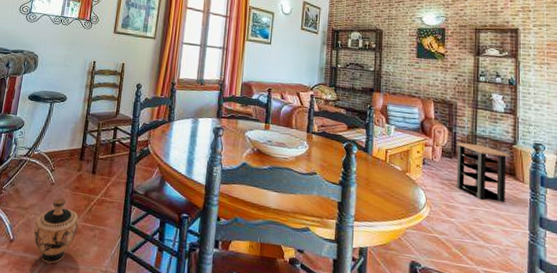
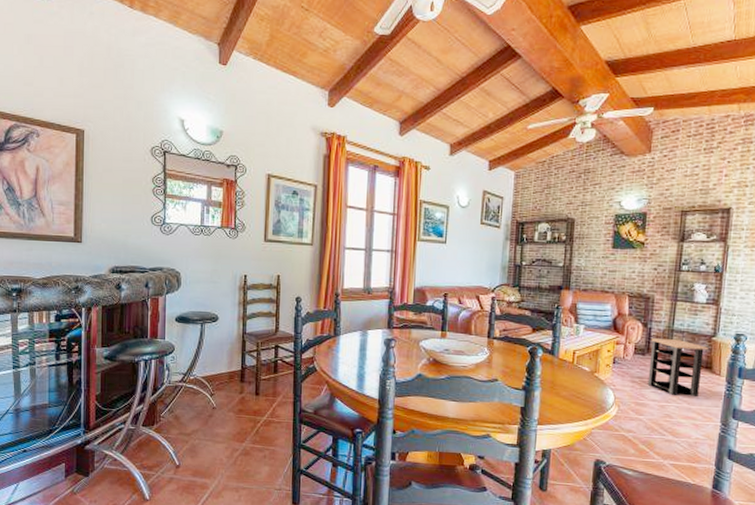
ceramic jug: present [33,198,79,264] -> none [199,422,246,486]

